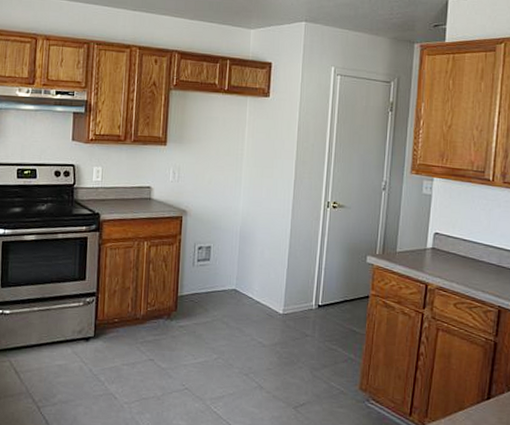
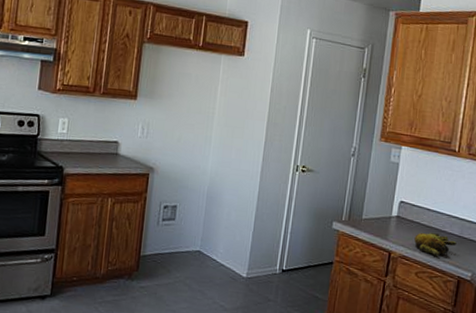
banana bunch: none [451,263,495,287] -> present [414,233,457,256]

